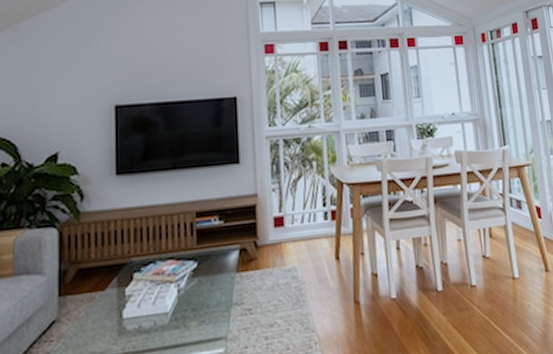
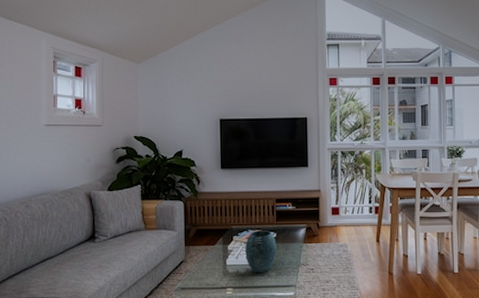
vase: none [152,258,198,326] -> present [245,229,277,273]

